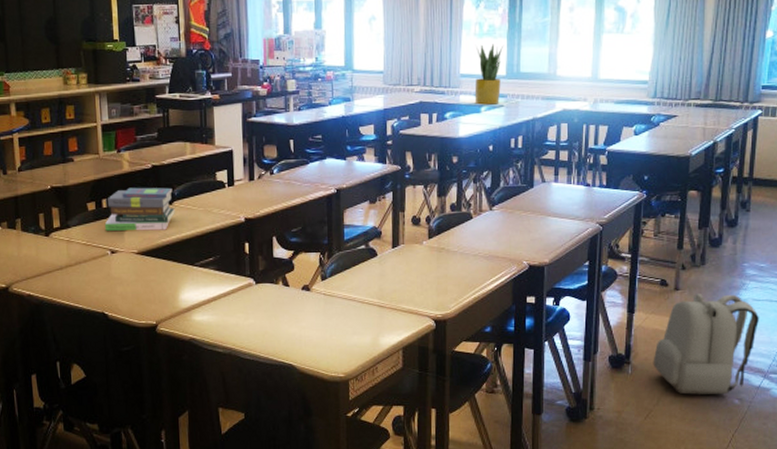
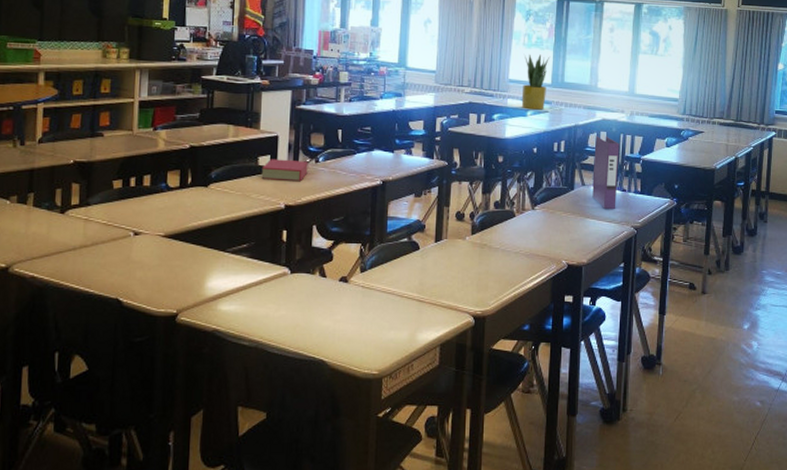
books: present [104,187,175,232] -> none [130,167,210,213]
book: none [220,173,264,195] -> present [261,159,308,182]
binder: none [553,127,582,207] -> present [592,135,619,210]
backpack: present [653,294,759,395] -> none [682,298,777,397]

